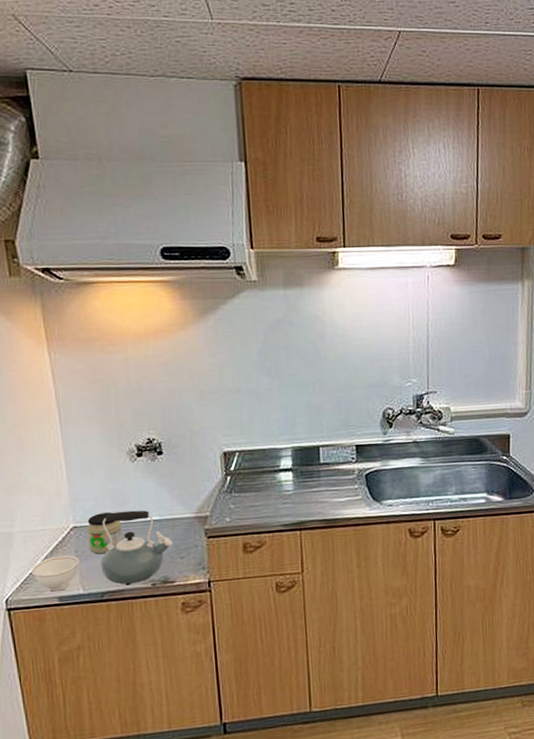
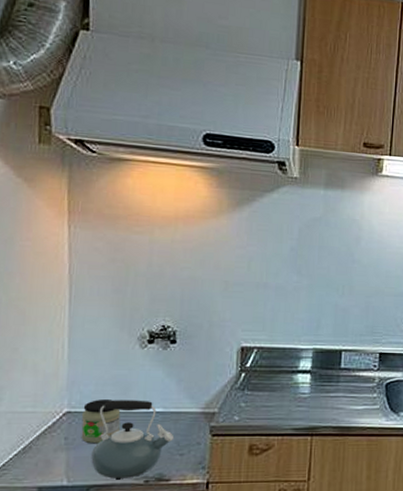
bowl: present [31,555,80,592] -> none [12,442,68,481]

